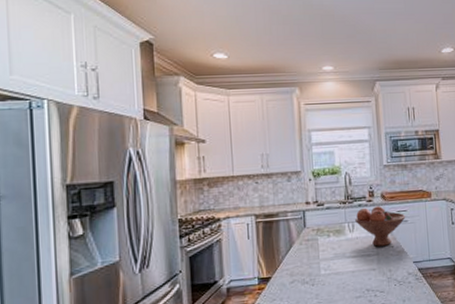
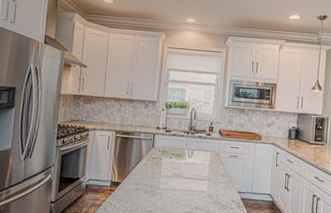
fruit bowl: present [355,206,406,246] -> none [194,139,237,174]

